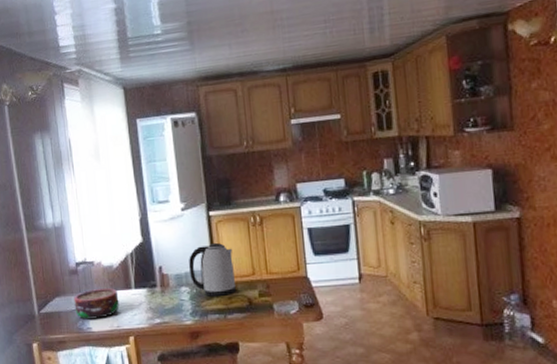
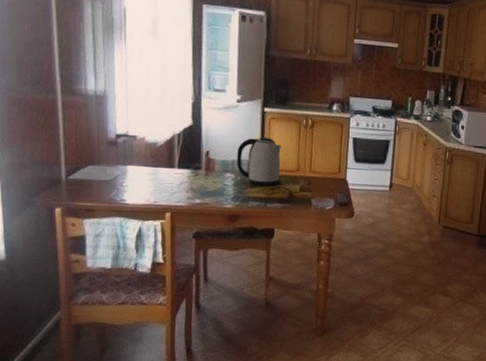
bowl: present [74,288,120,320] -> none [109,163,160,192]

